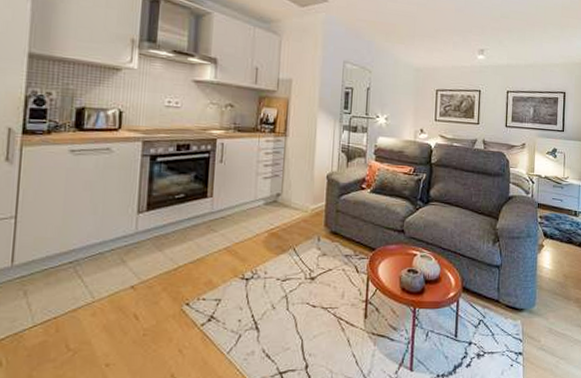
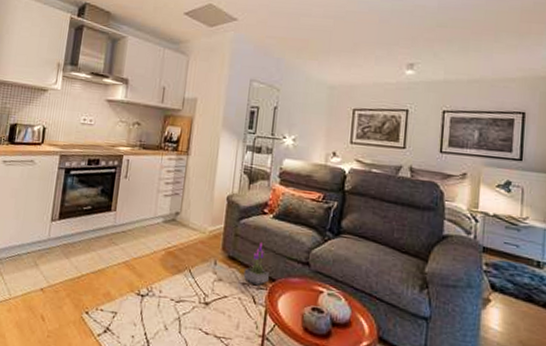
potted plant: none [346,216,369,255] -> present [243,243,269,285]

